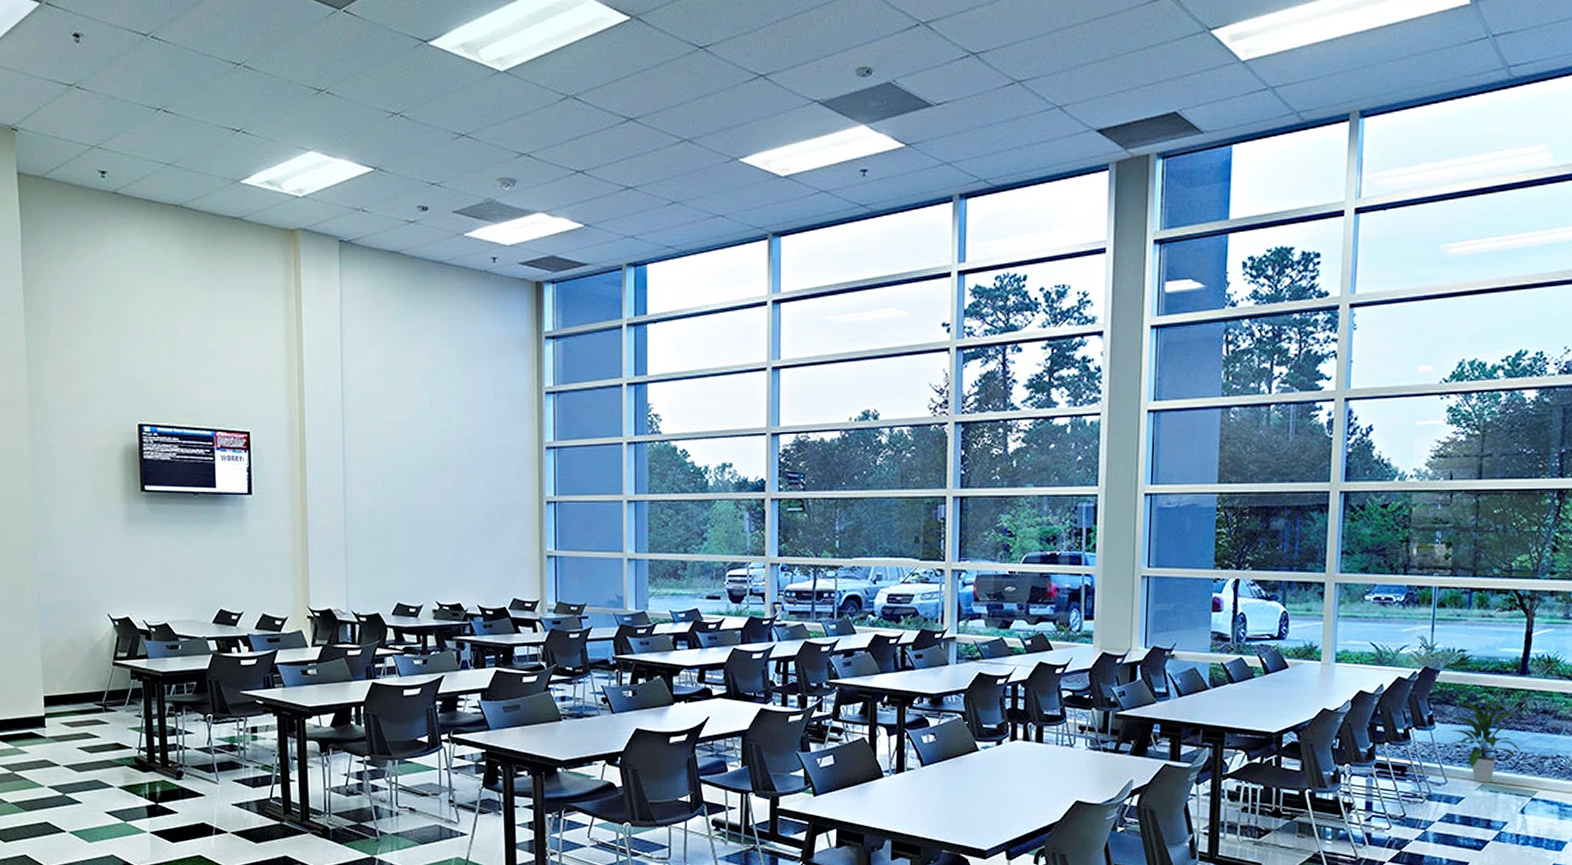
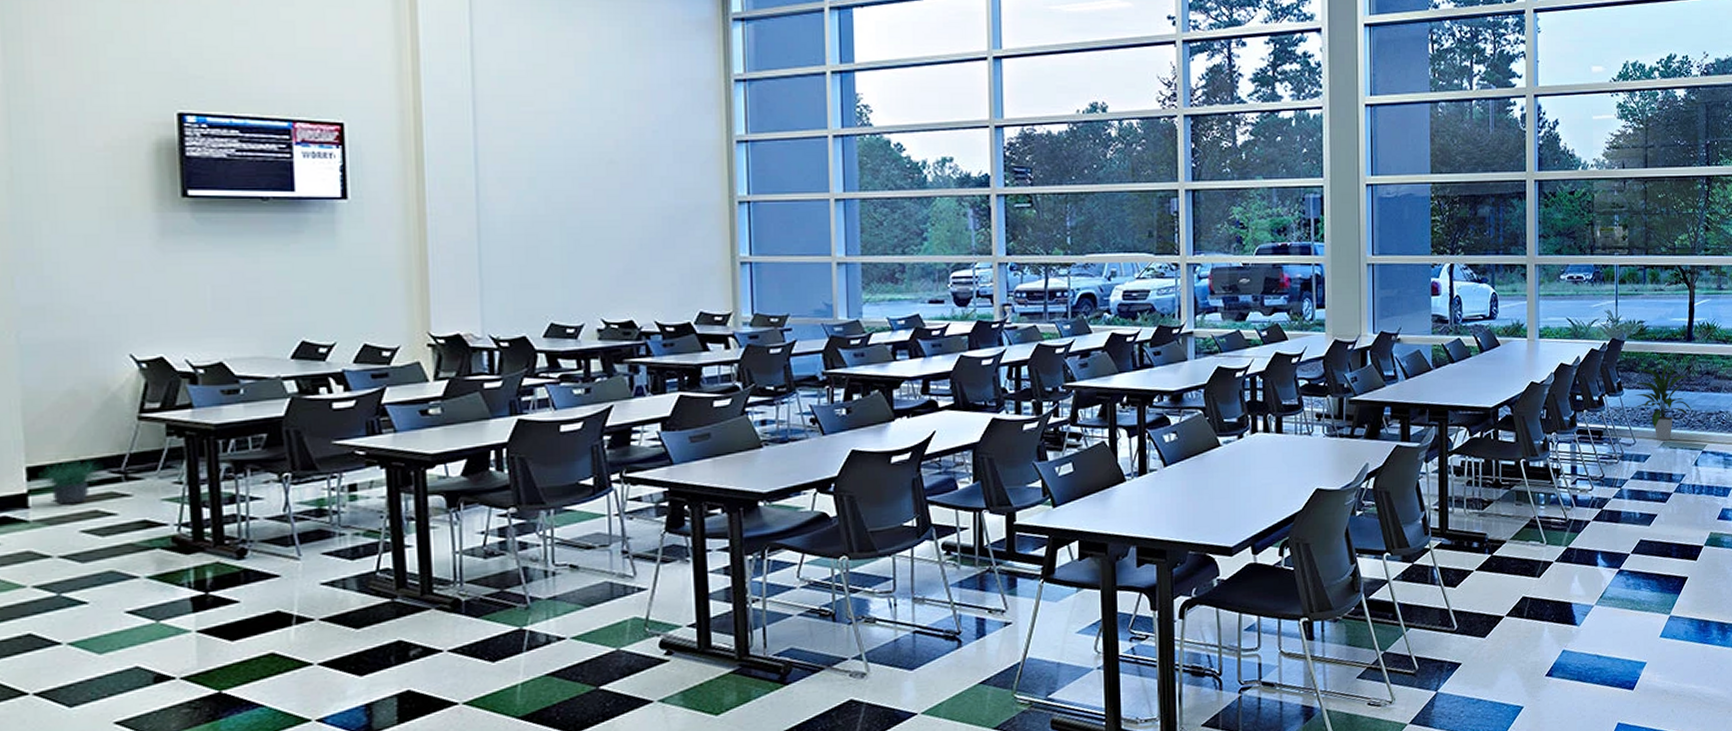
potted plant: none [51,688,90,727] -> present [38,453,102,505]

